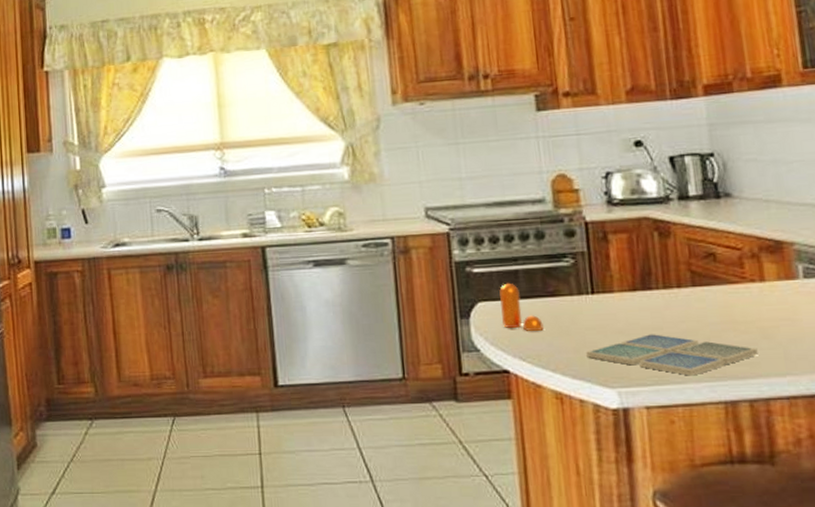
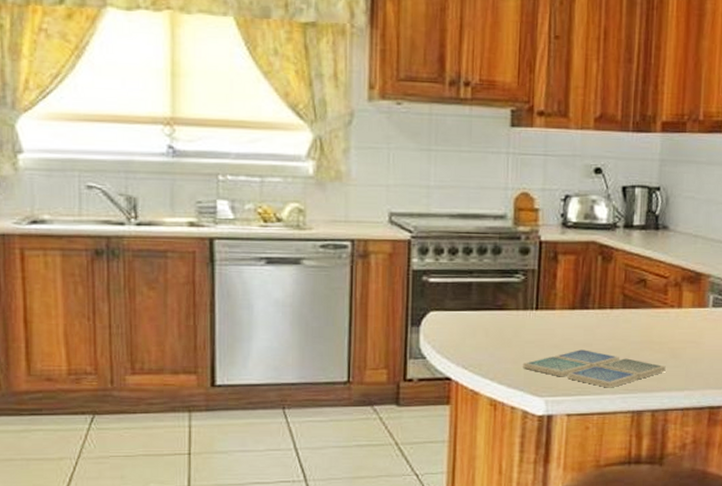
pepper shaker: present [499,282,544,332] -> none [451,294,488,343]

